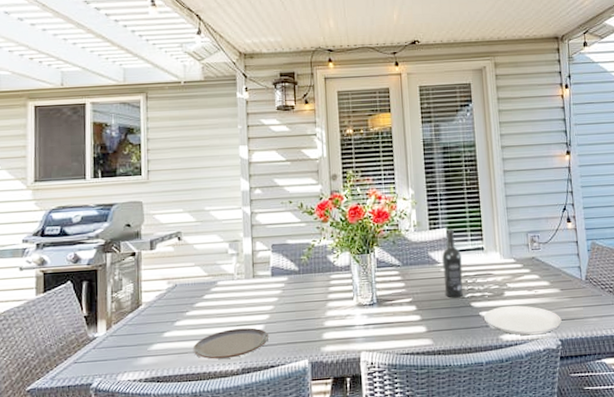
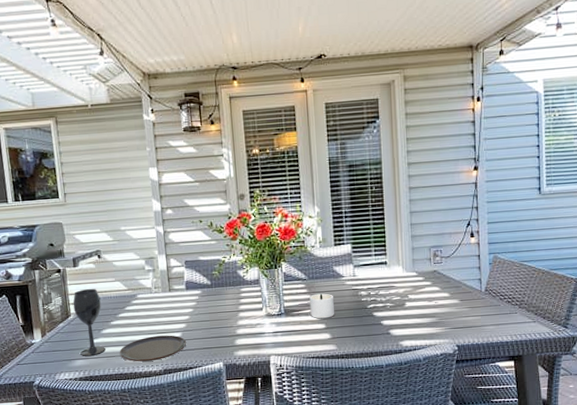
wine glass: none [145,274,177,353] -> present [72,289,105,356]
candle: none [403,281,431,310] -> present [309,293,335,319]
wine bottle: present [442,229,464,298] -> none [346,245,367,309]
plate: present [483,305,562,336] -> none [385,315,460,342]

